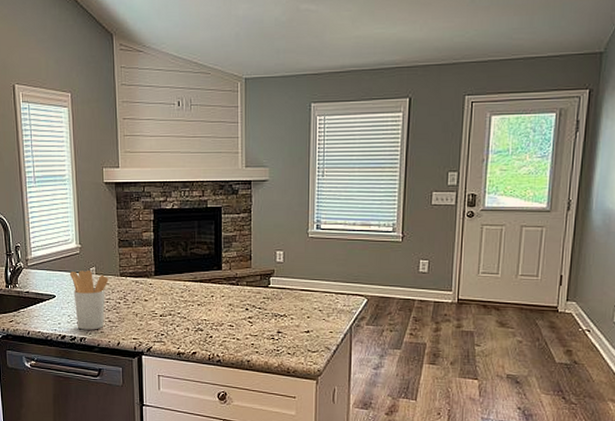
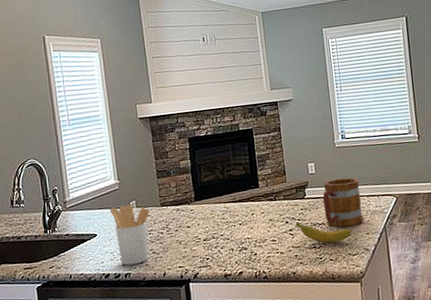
banana: none [255,310,314,337] -> present [295,222,352,243]
mug: none [287,271,329,322] -> present [322,177,364,227]

